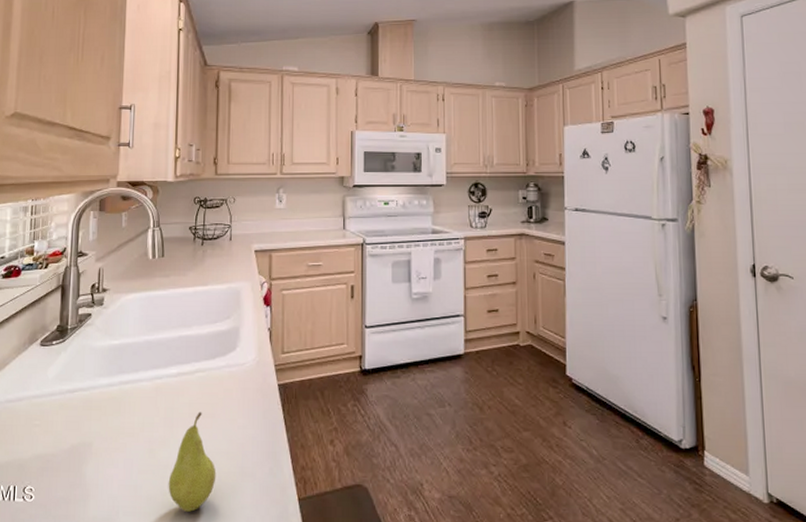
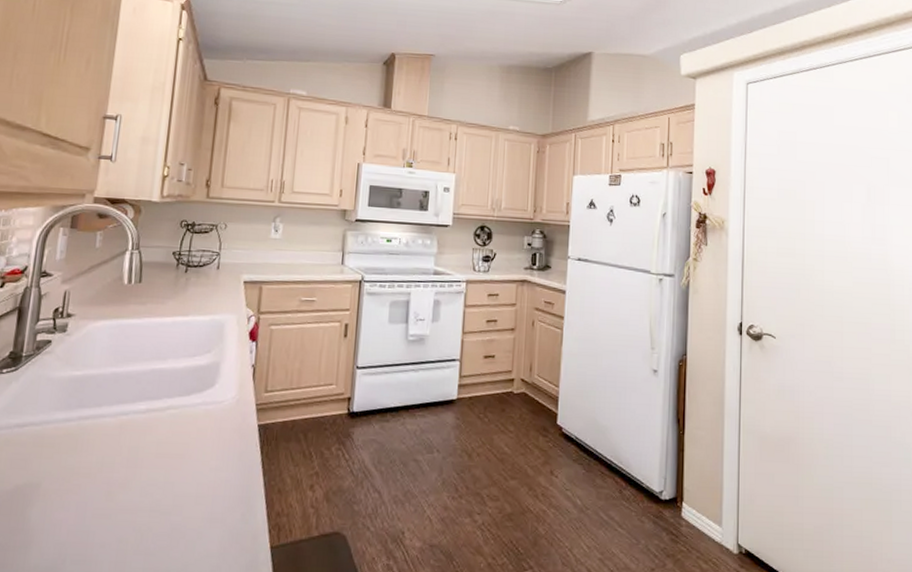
fruit: present [168,412,217,512] -> none [125,452,182,560]

